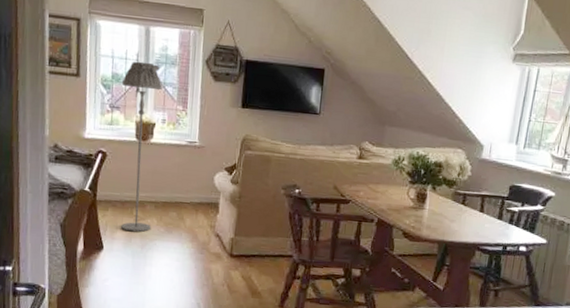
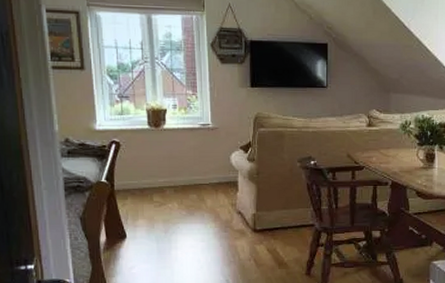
floor lamp: present [120,61,162,232] -> none [129,49,173,218]

